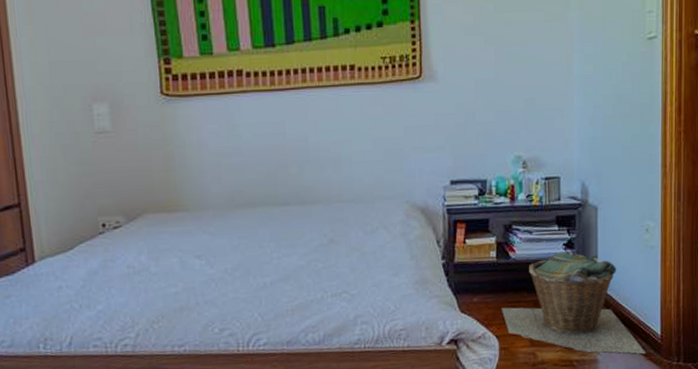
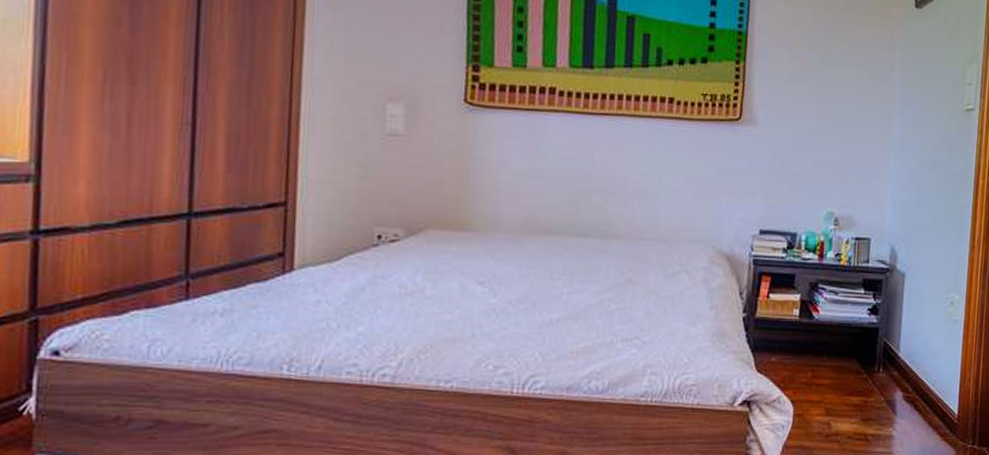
laundry basket: present [501,250,646,355] -> none [799,316,942,434]

